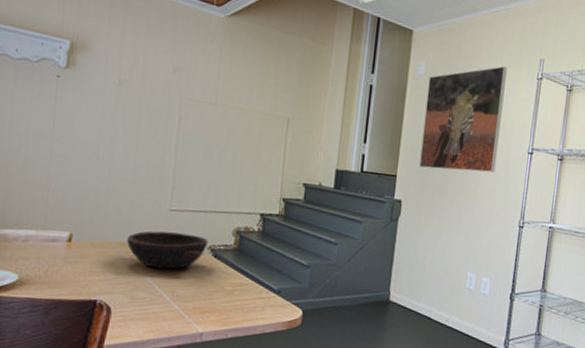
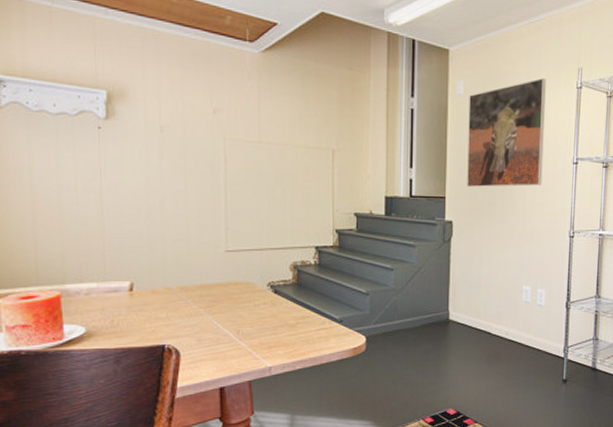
bowl: present [127,231,209,270] -> none [187,273,267,309]

